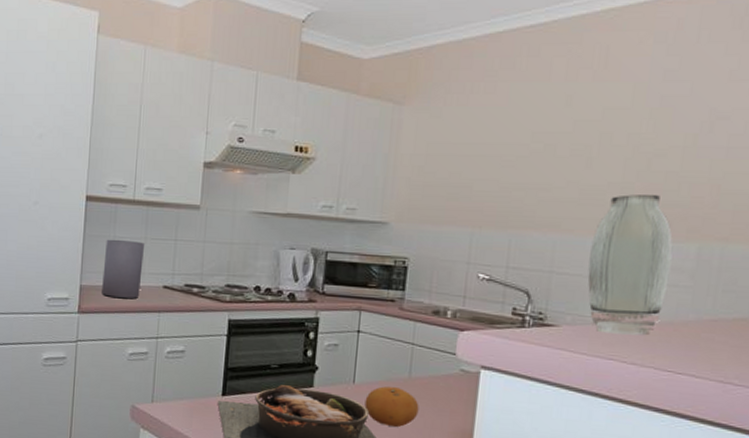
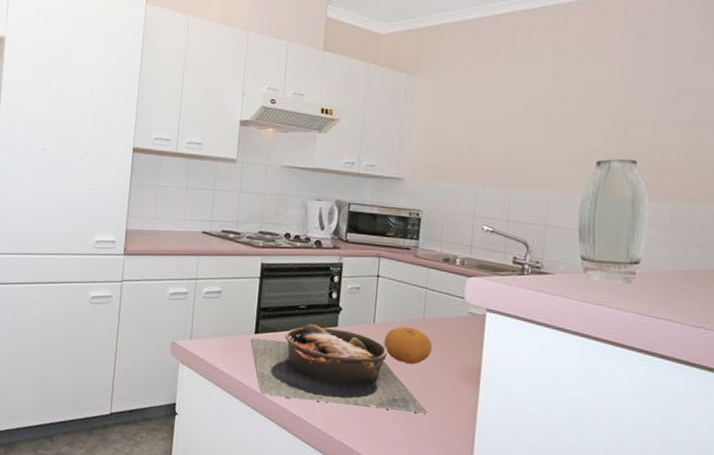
canister: present [102,239,144,300] -> none [146,187,185,243]

